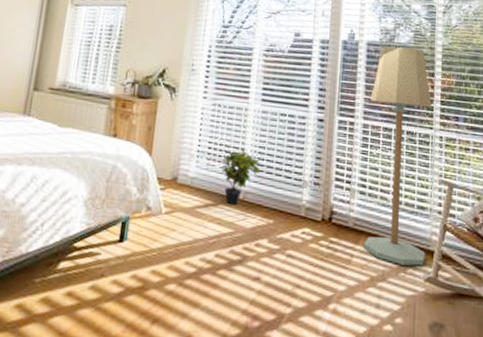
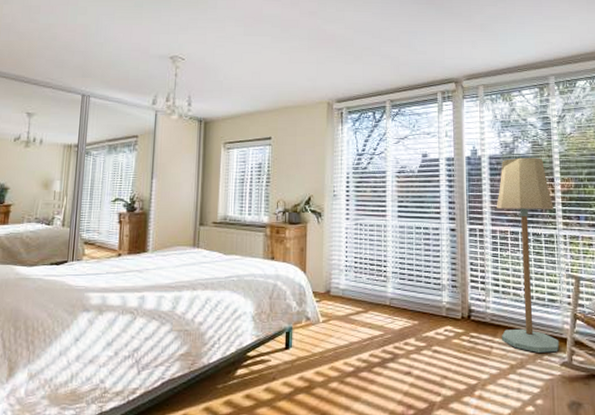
potted plant: present [221,148,261,204] -> none [368,260,403,310]

